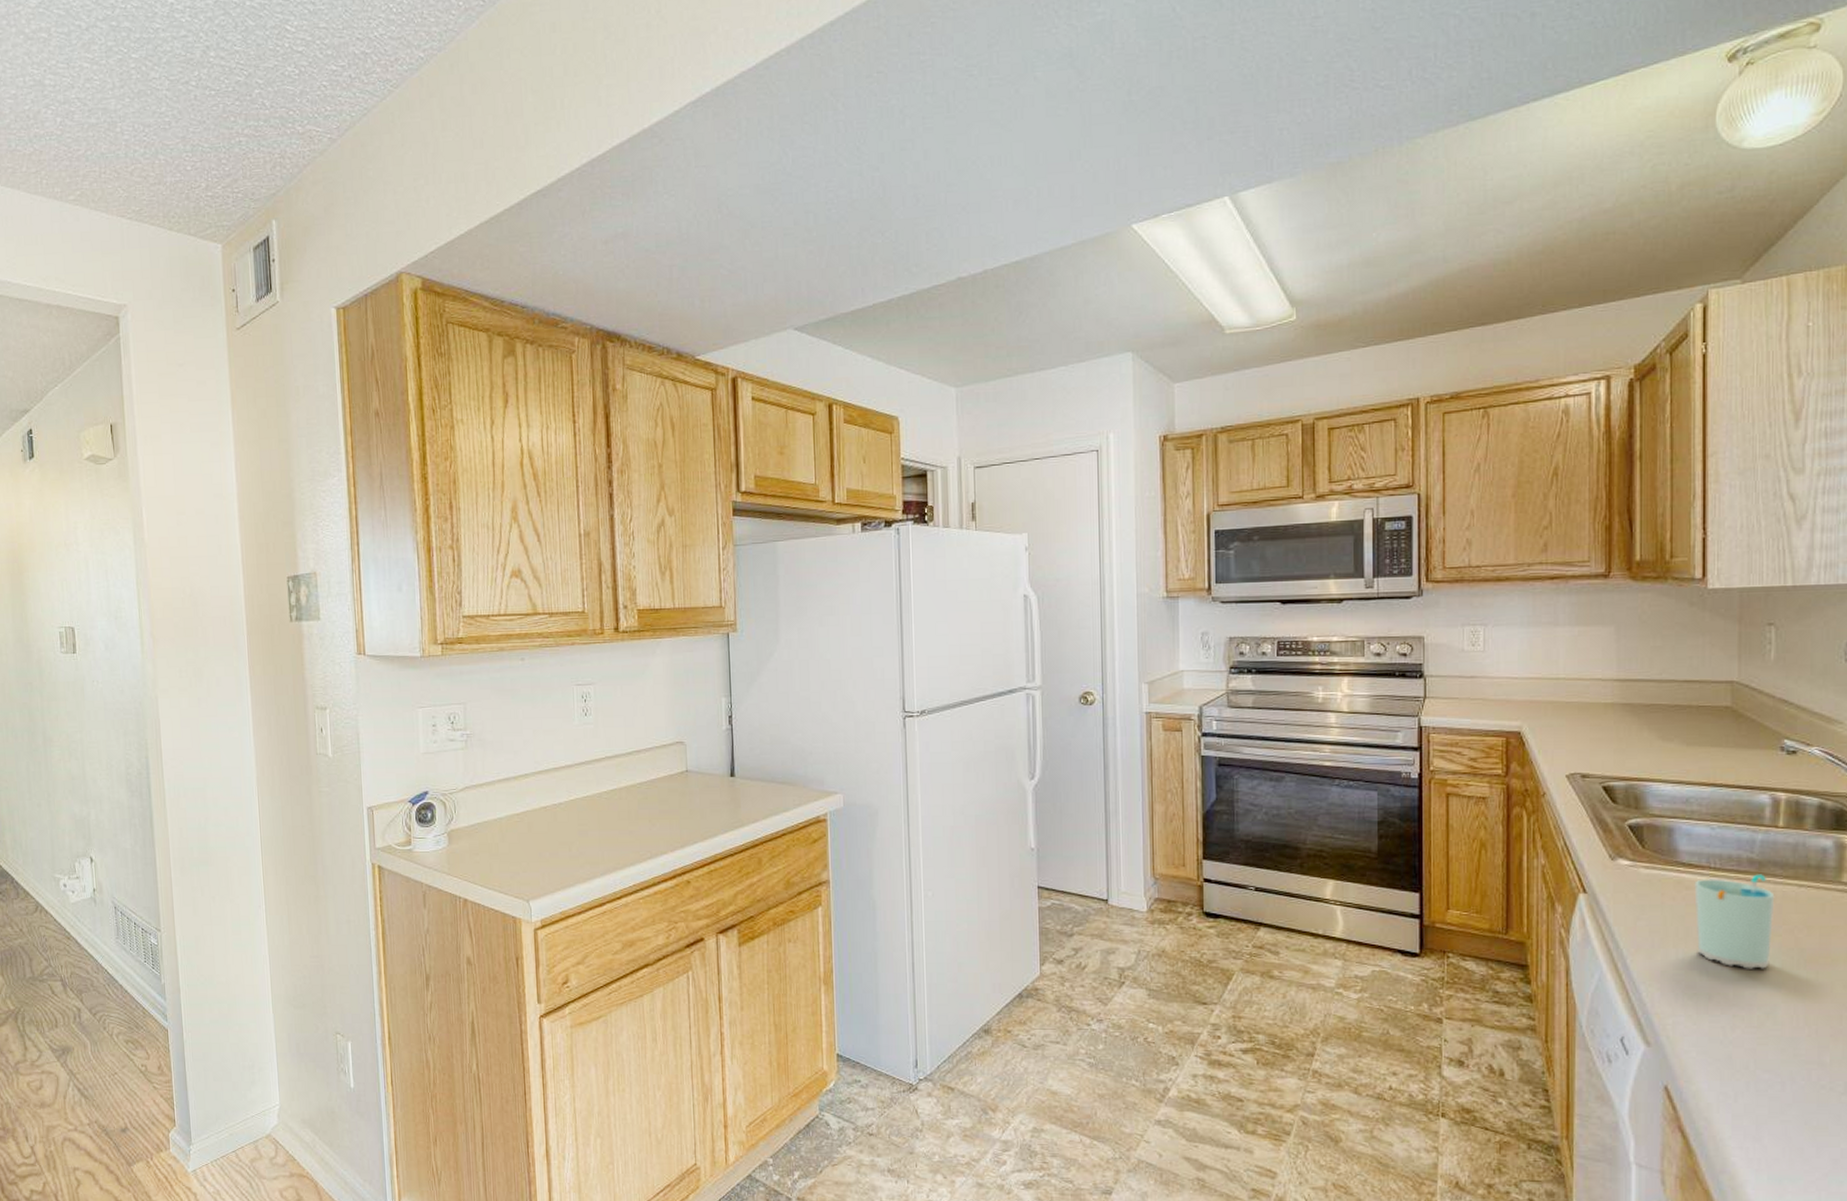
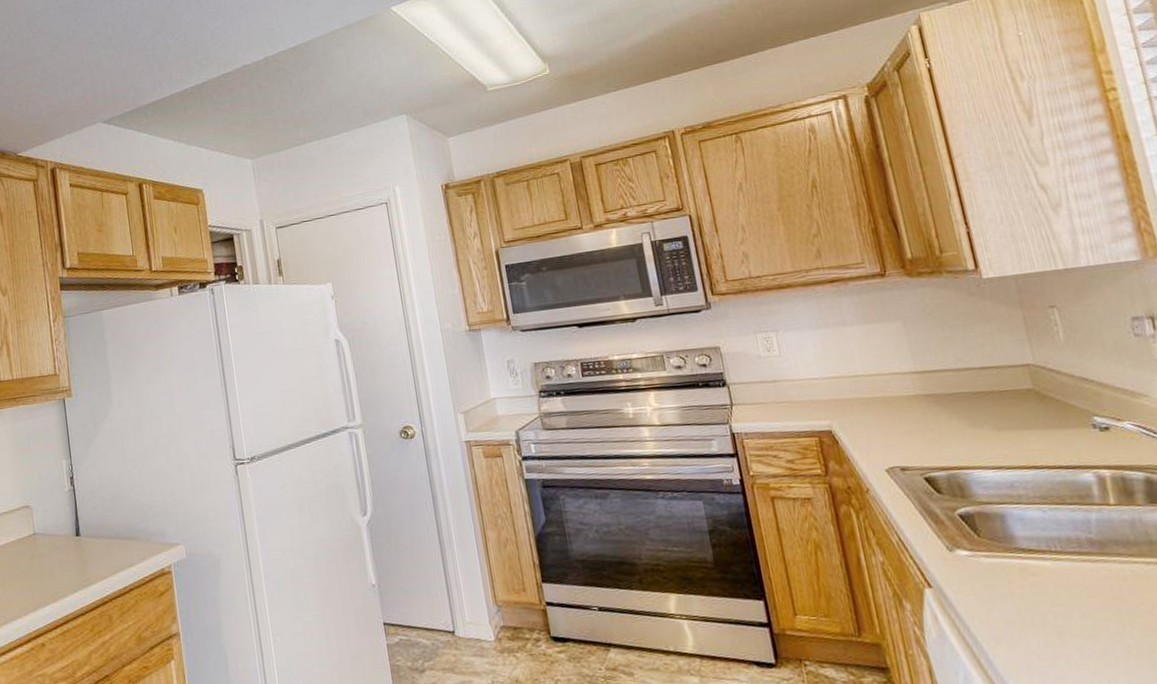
cup: present [1694,874,1775,969] -> none [1039,554,1137,655]

